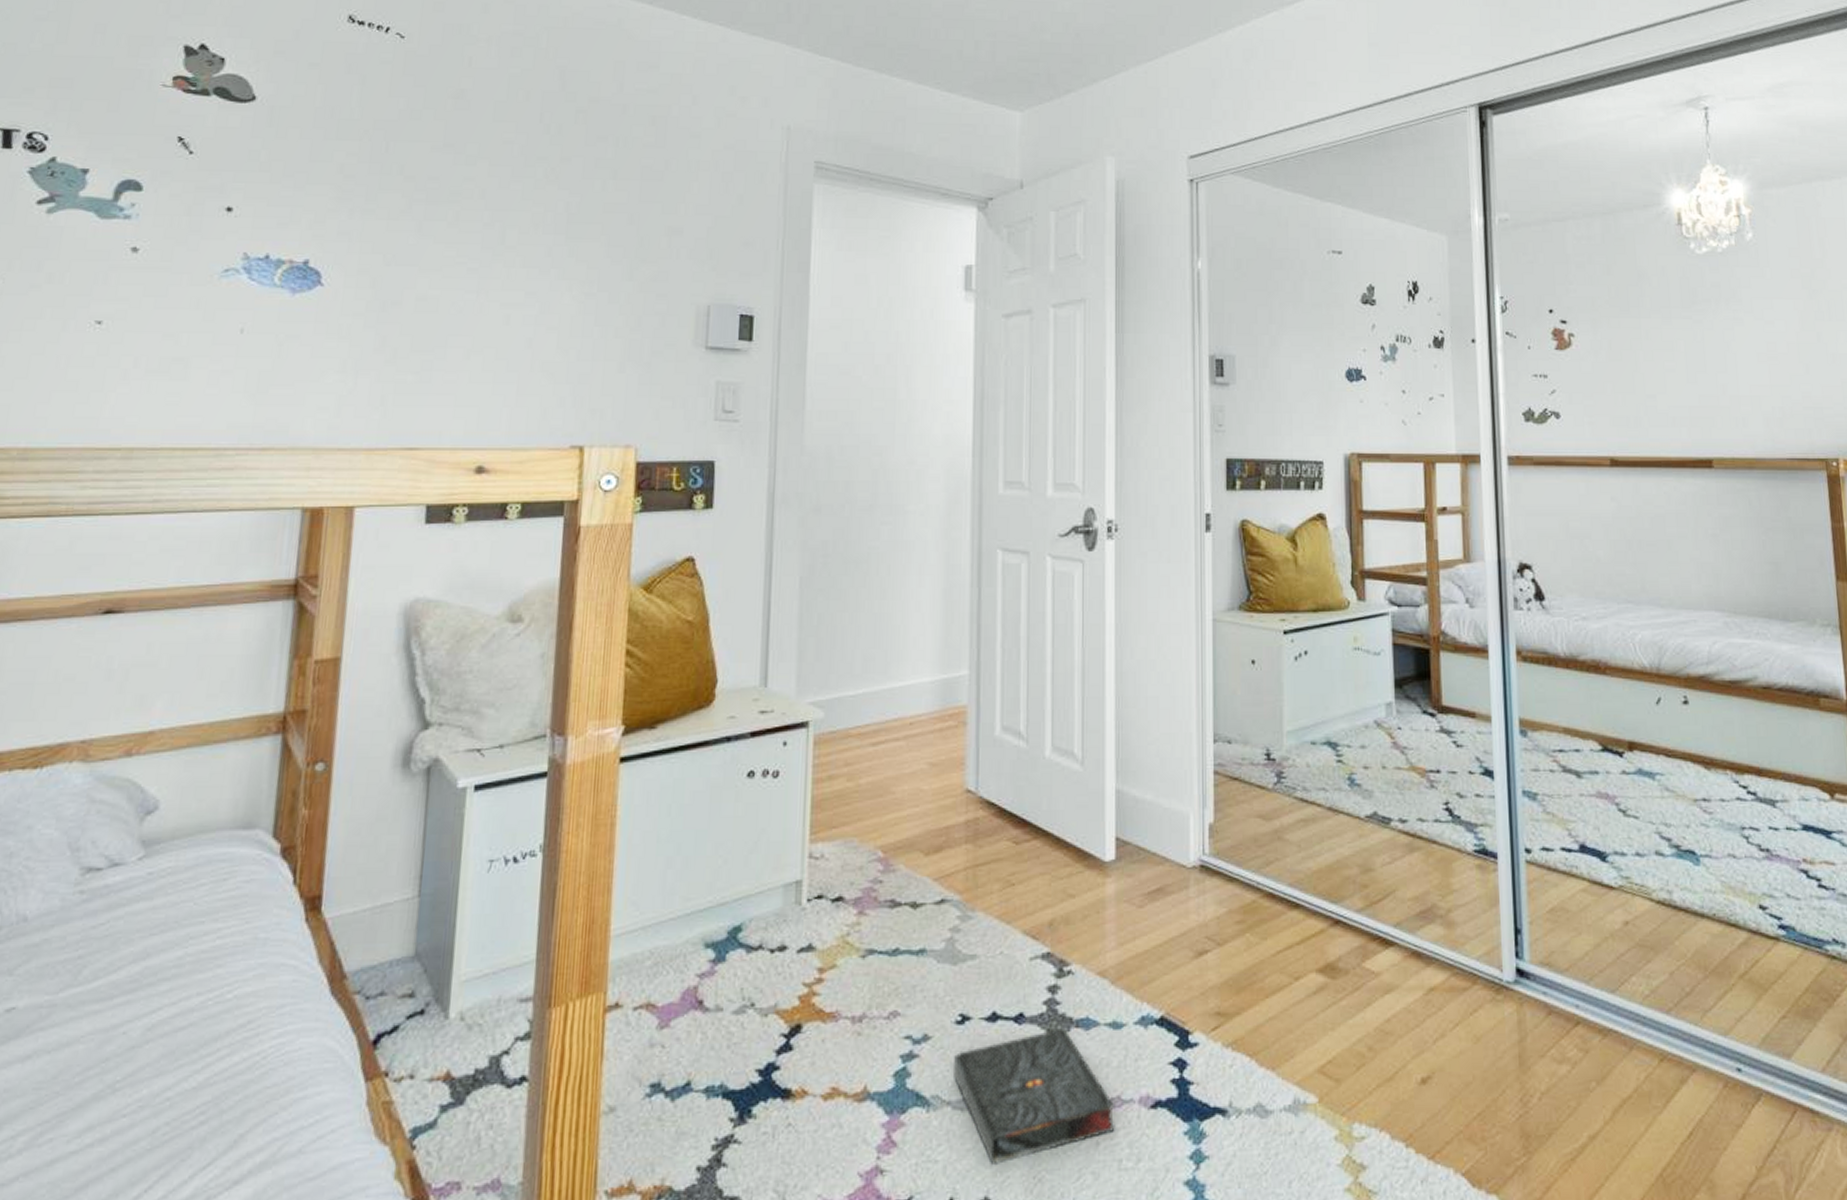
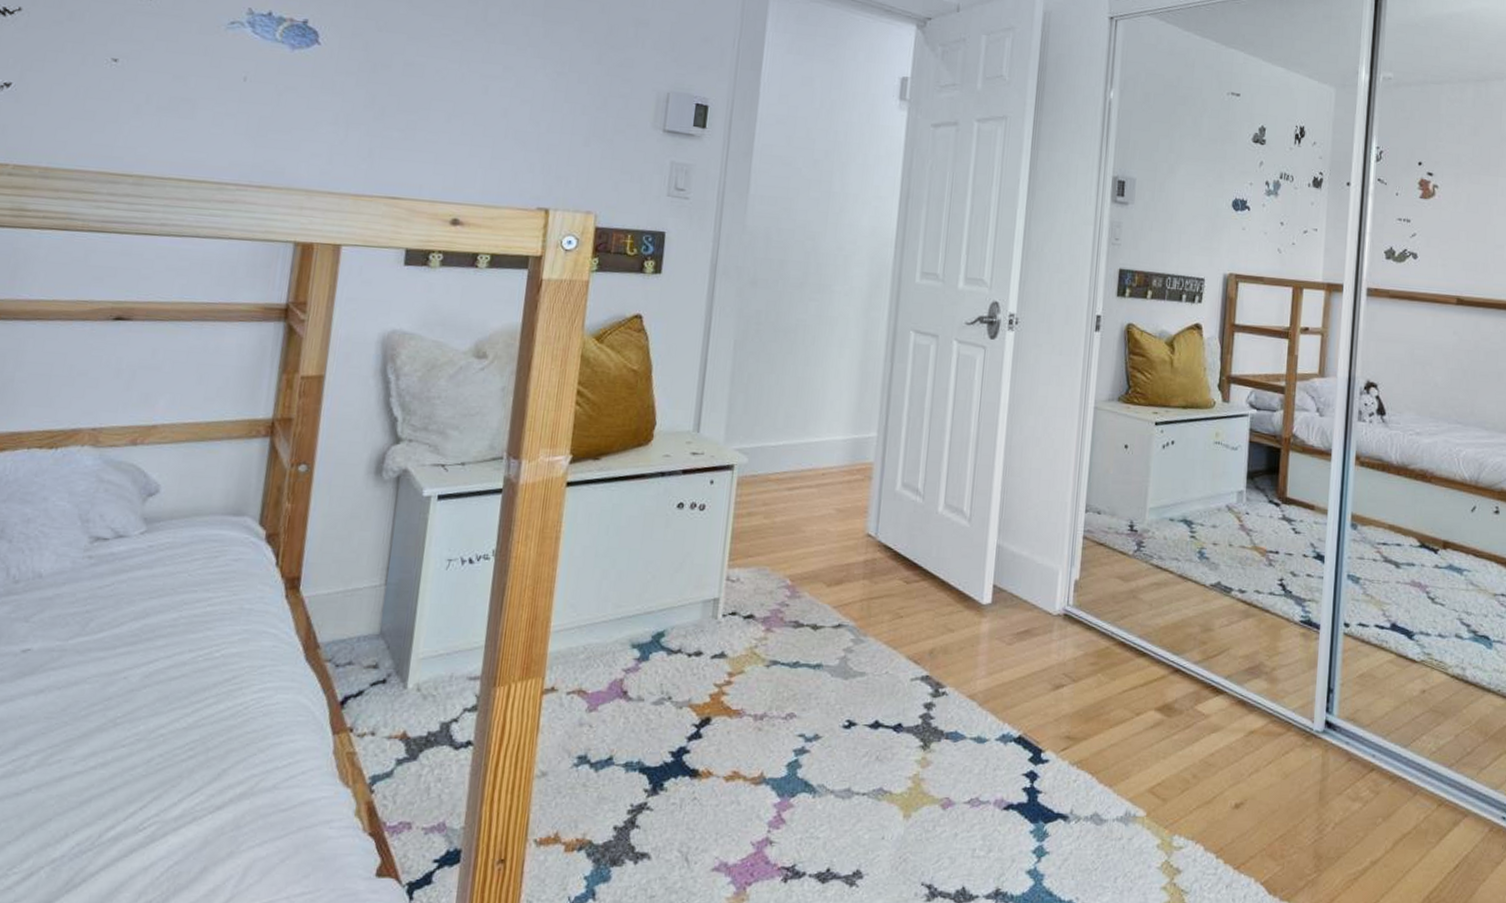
book: present [954,1028,1114,1165] -> none [838,739,973,845]

